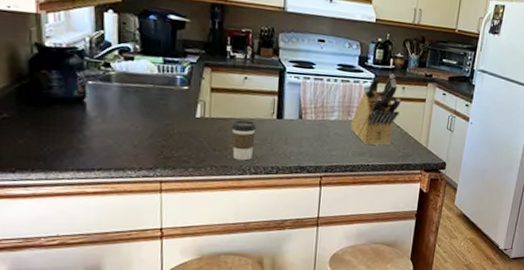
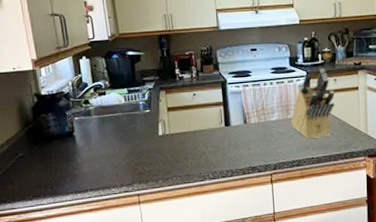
coffee cup: present [231,120,256,161] -> none [188,132,210,168]

